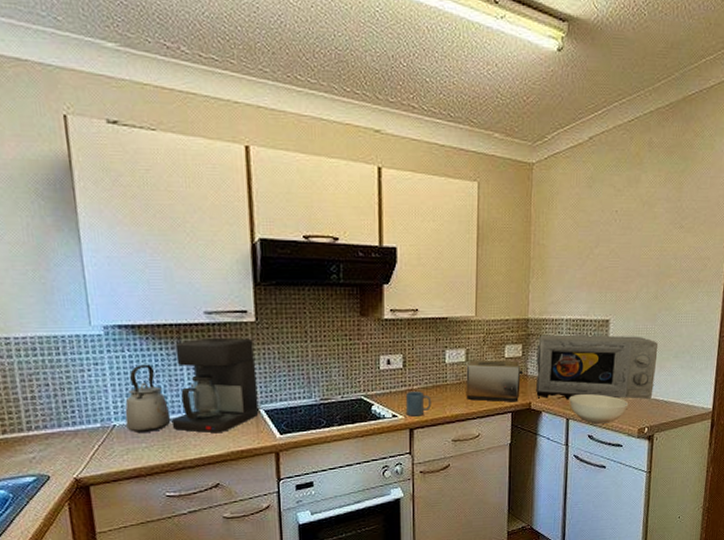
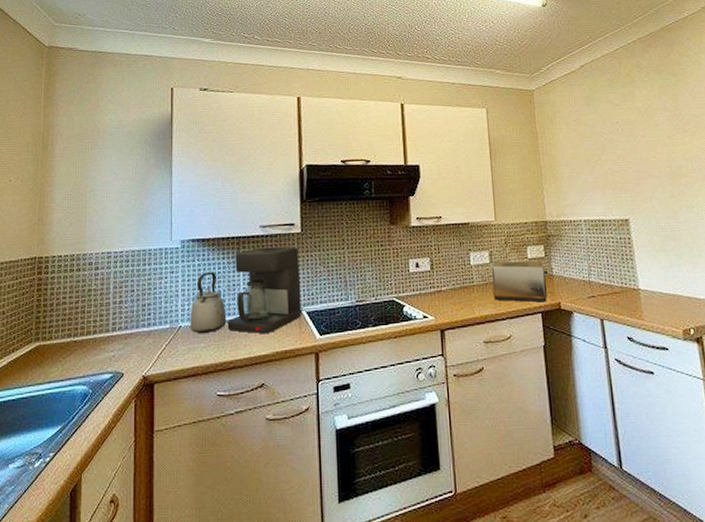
mug: present [405,392,432,417] -> none [434,293,460,317]
microwave: present [536,334,659,400] -> none [558,233,692,300]
bowl: present [569,393,629,424] -> none [600,292,667,325]

